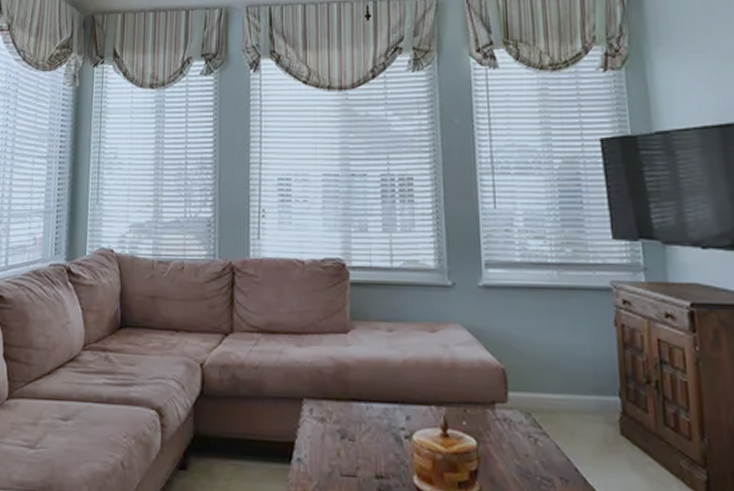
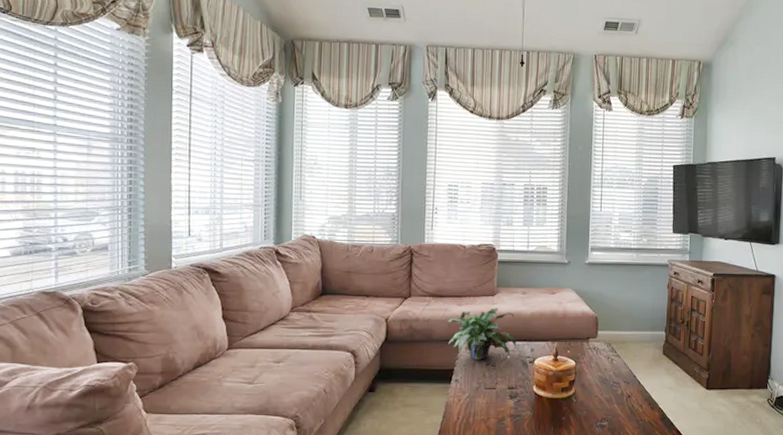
potted plant: none [284,351,383,430] -> present [448,308,516,360]

